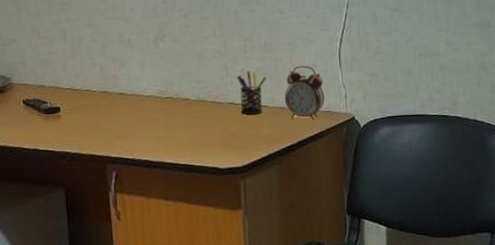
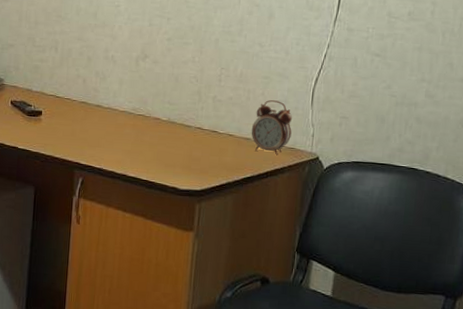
pen holder: present [237,71,267,115] -> none [207,99,237,142]

